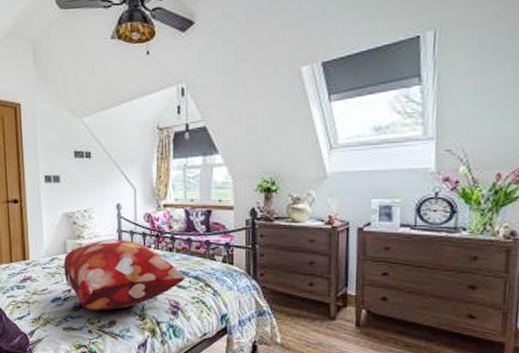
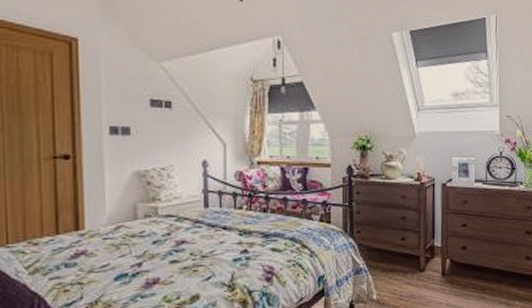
decorative pillow: present [63,240,185,310] -> none [133,201,281,285]

